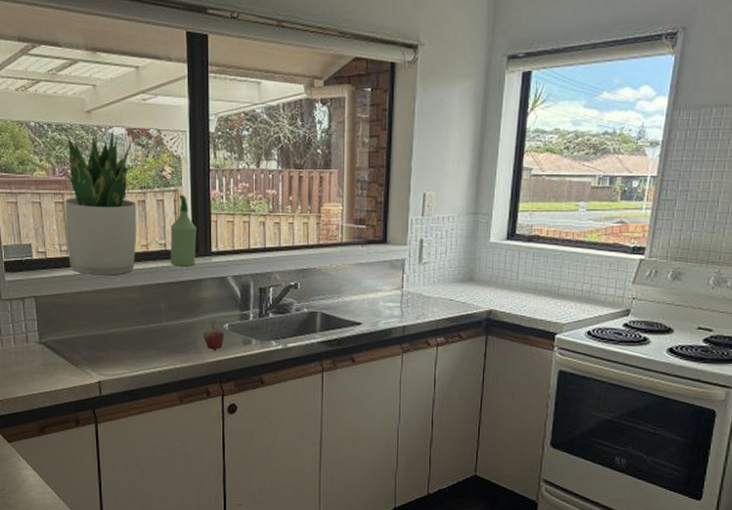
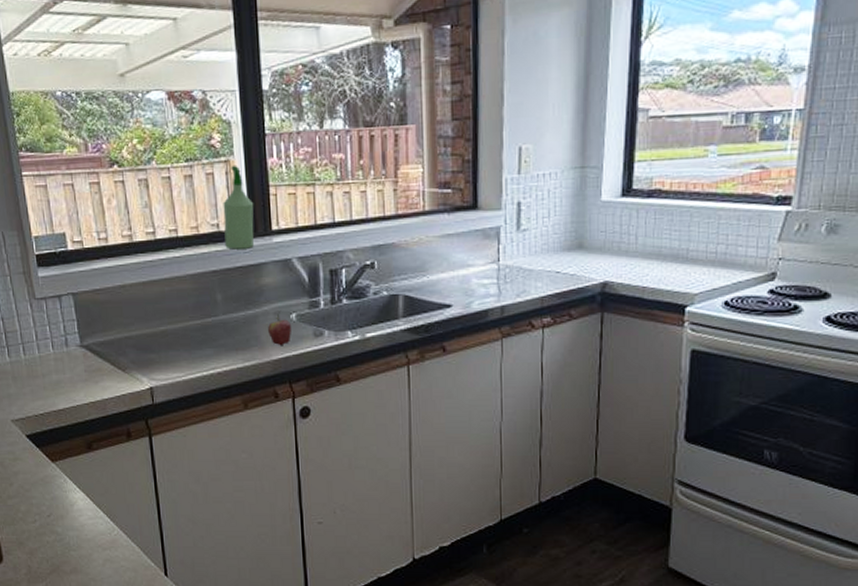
planter: present [59,130,137,276] -> none [92,94,185,265]

